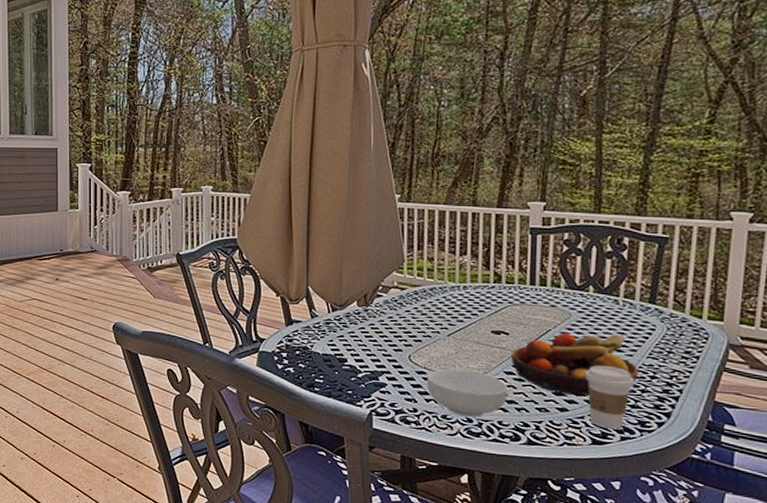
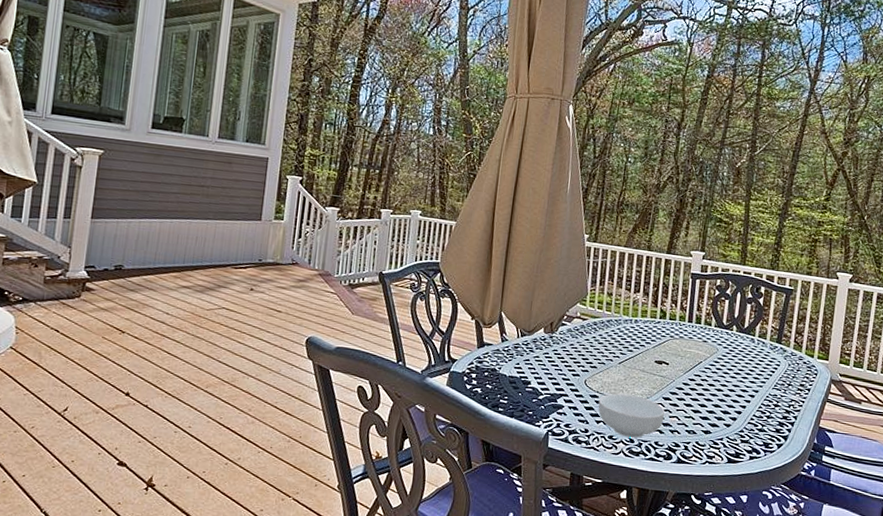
fruit bowl: present [510,332,639,397] -> none [669,365,766,421]
coffee cup: present [585,366,635,430] -> none [725,394,763,450]

